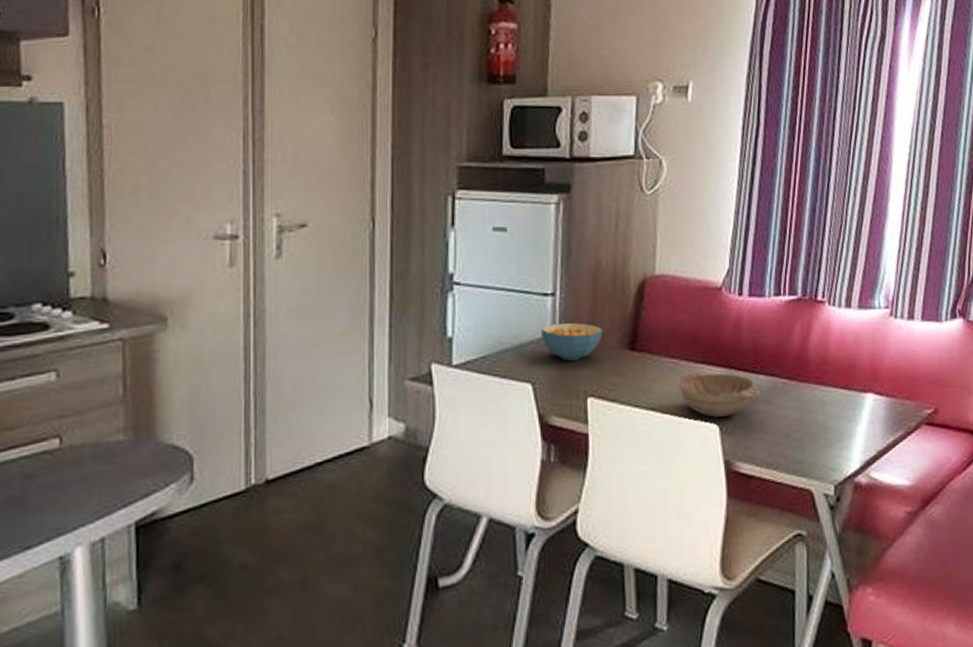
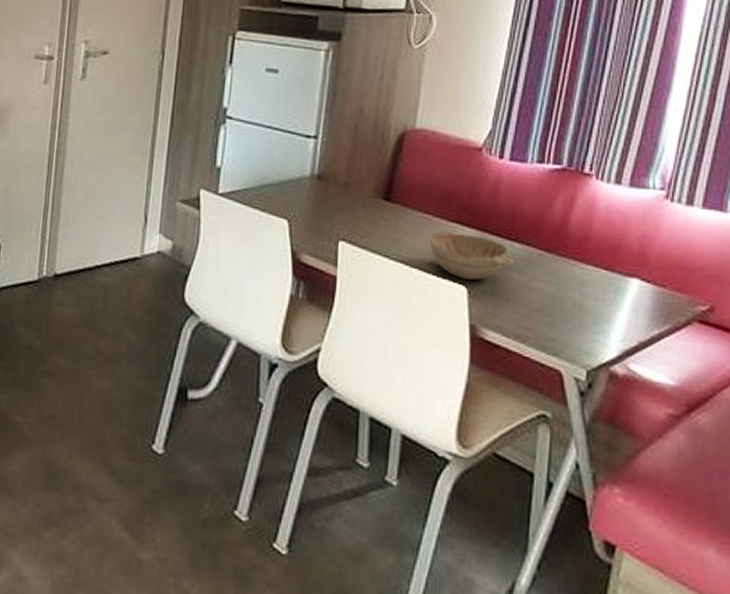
cereal bowl: present [541,323,603,361] -> none [301,165,359,203]

